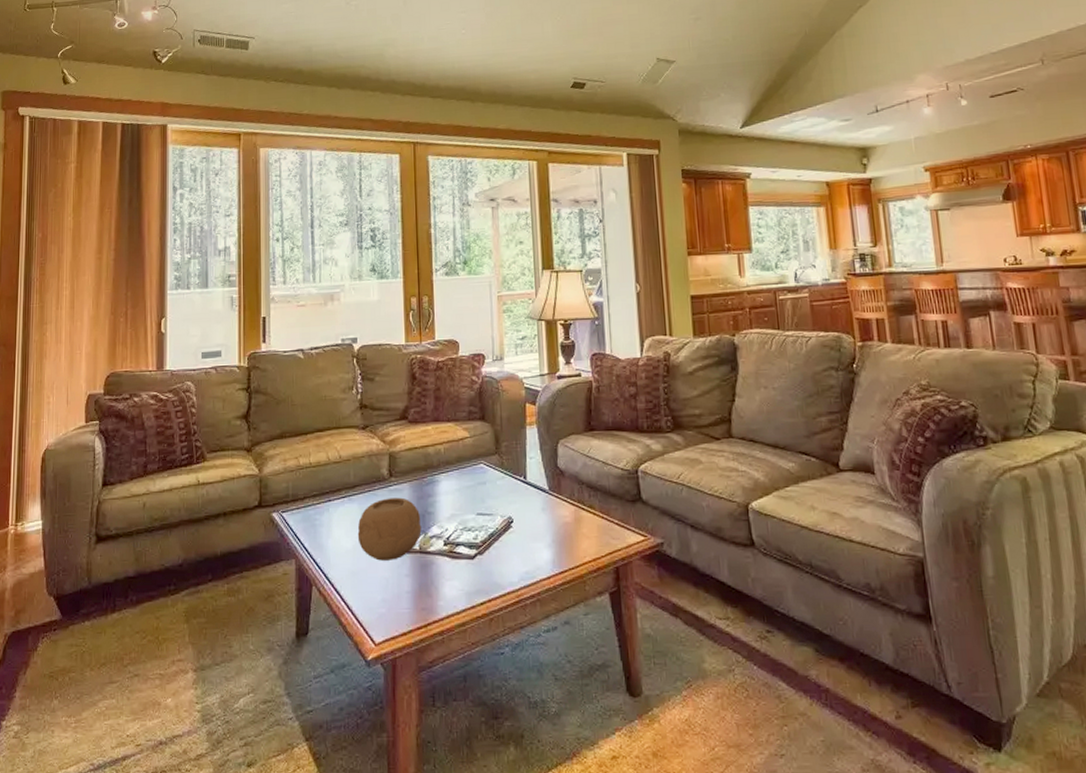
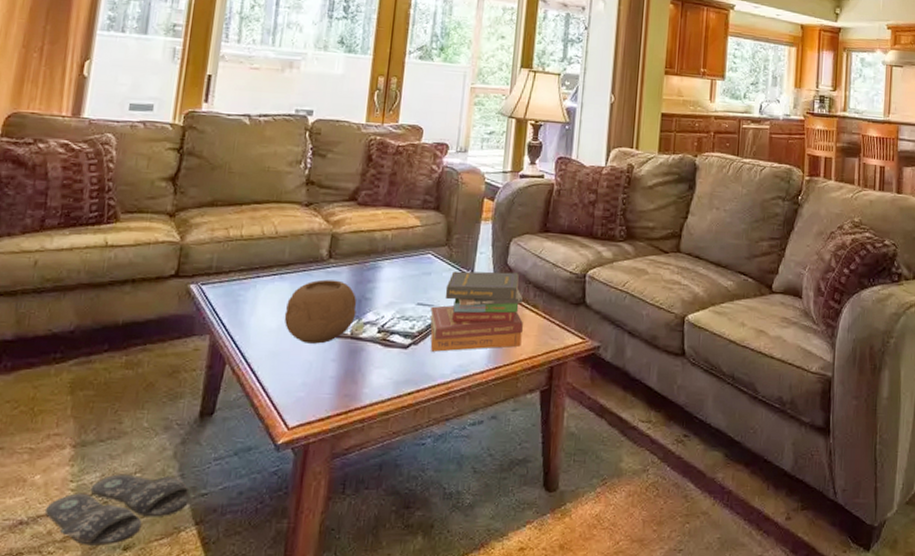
slippers: none [180,694,297,763] -> present [46,474,189,546]
books: none [490,474,583,560] -> present [430,271,524,352]

